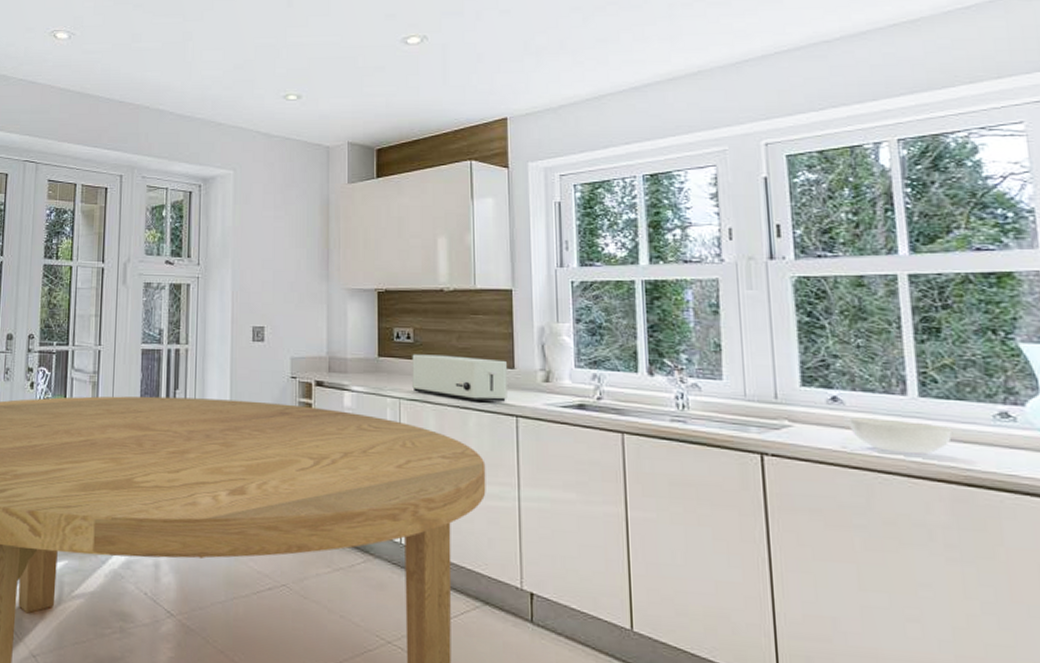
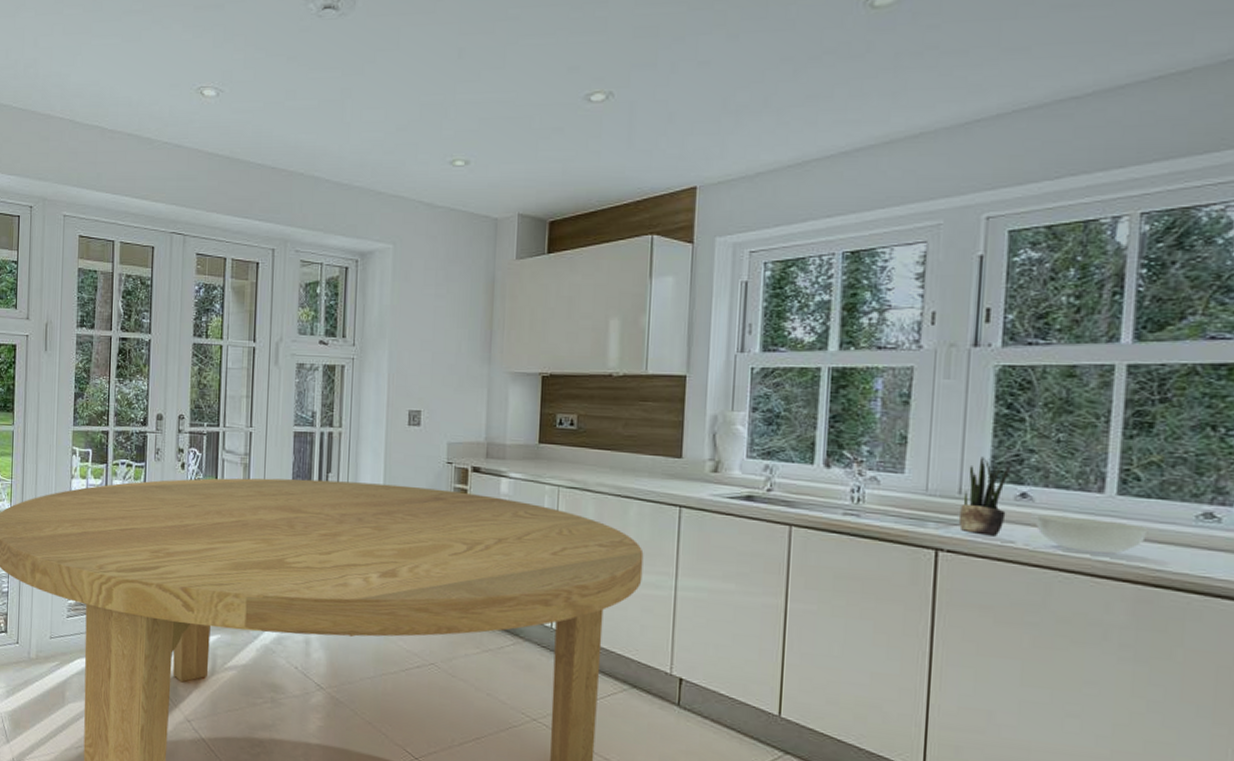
toaster: present [412,354,507,403] -> none [573,441,674,492]
potted plant: none [777,362,821,441] -> present [958,457,1011,538]

